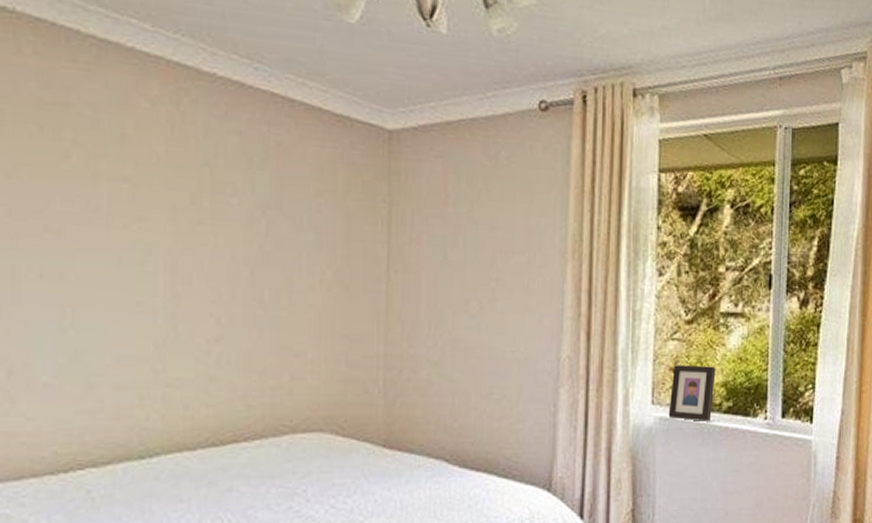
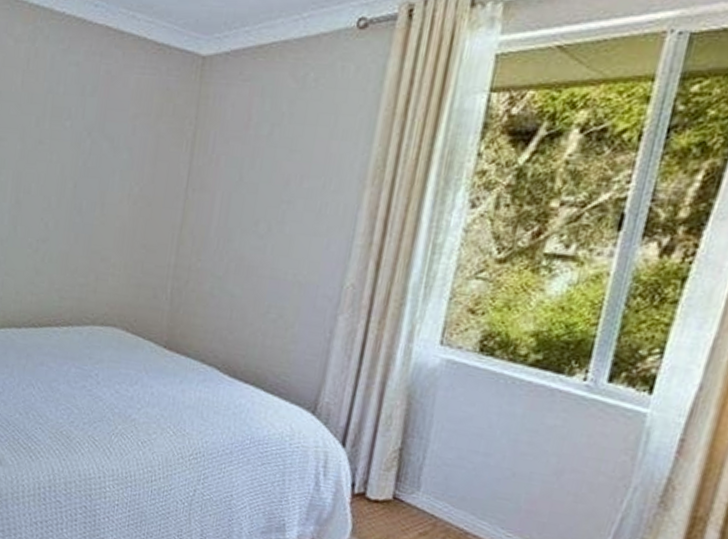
picture frame: present [668,365,716,421] -> none [458,306,527,373]

